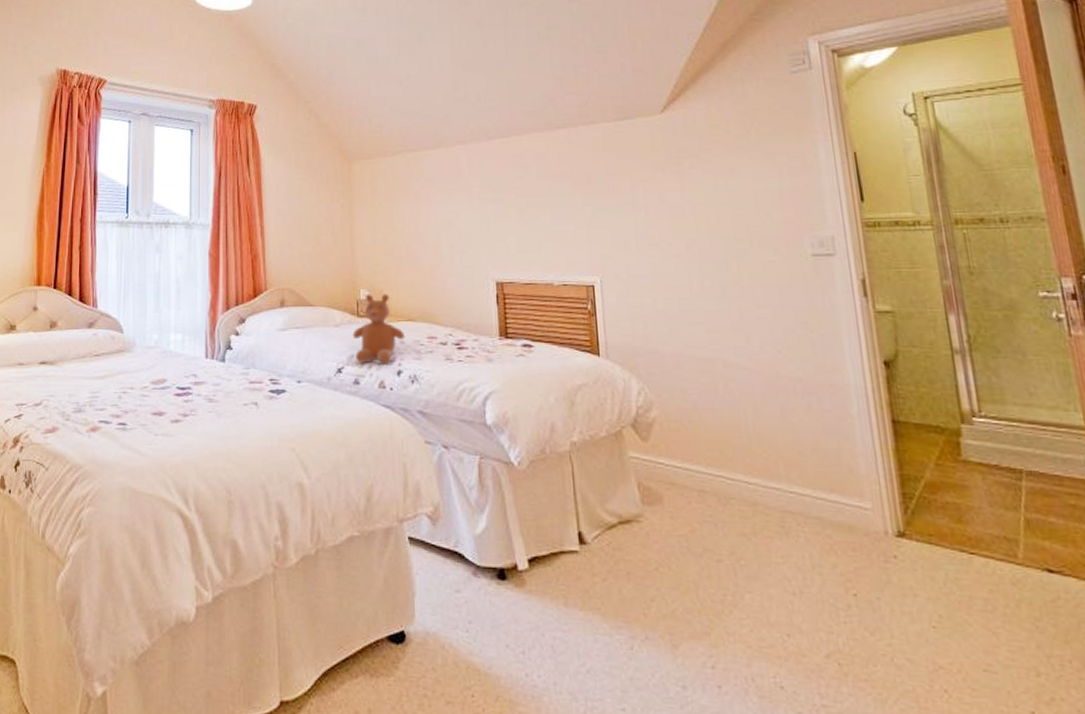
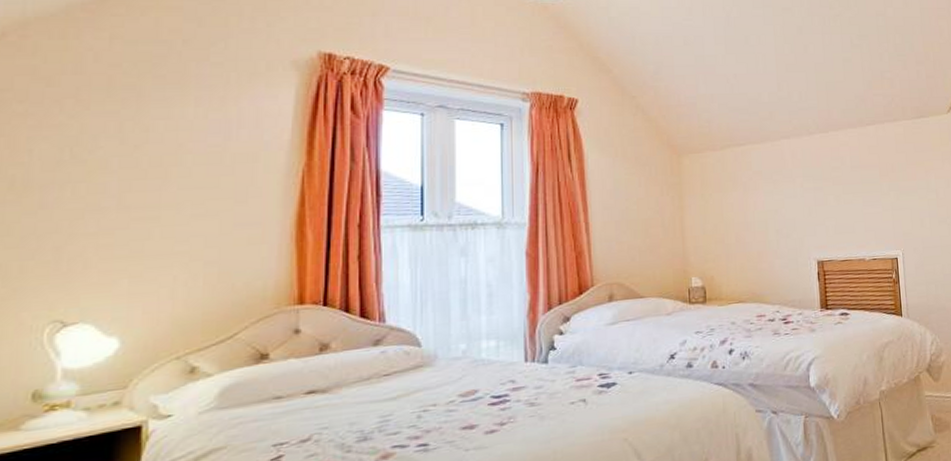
teddy bear: present [352,293,405,364] -> none [684,279,736,347]

